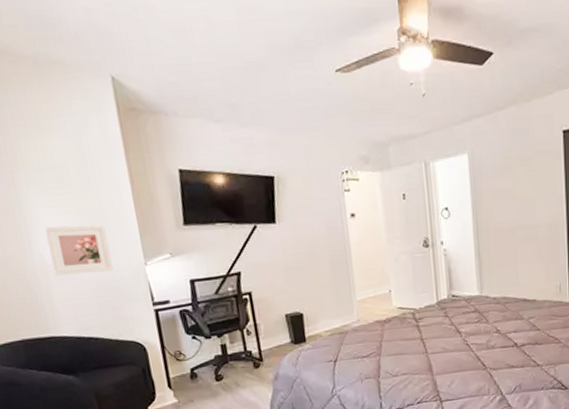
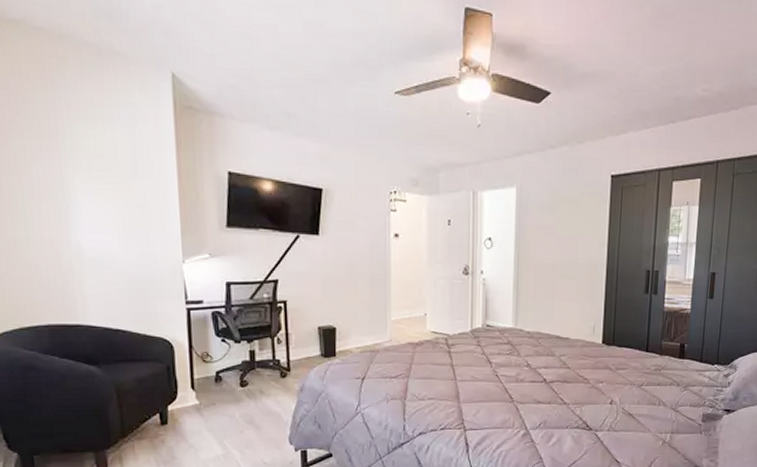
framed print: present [44,224,113,276] -> none [85,213,150,265]

